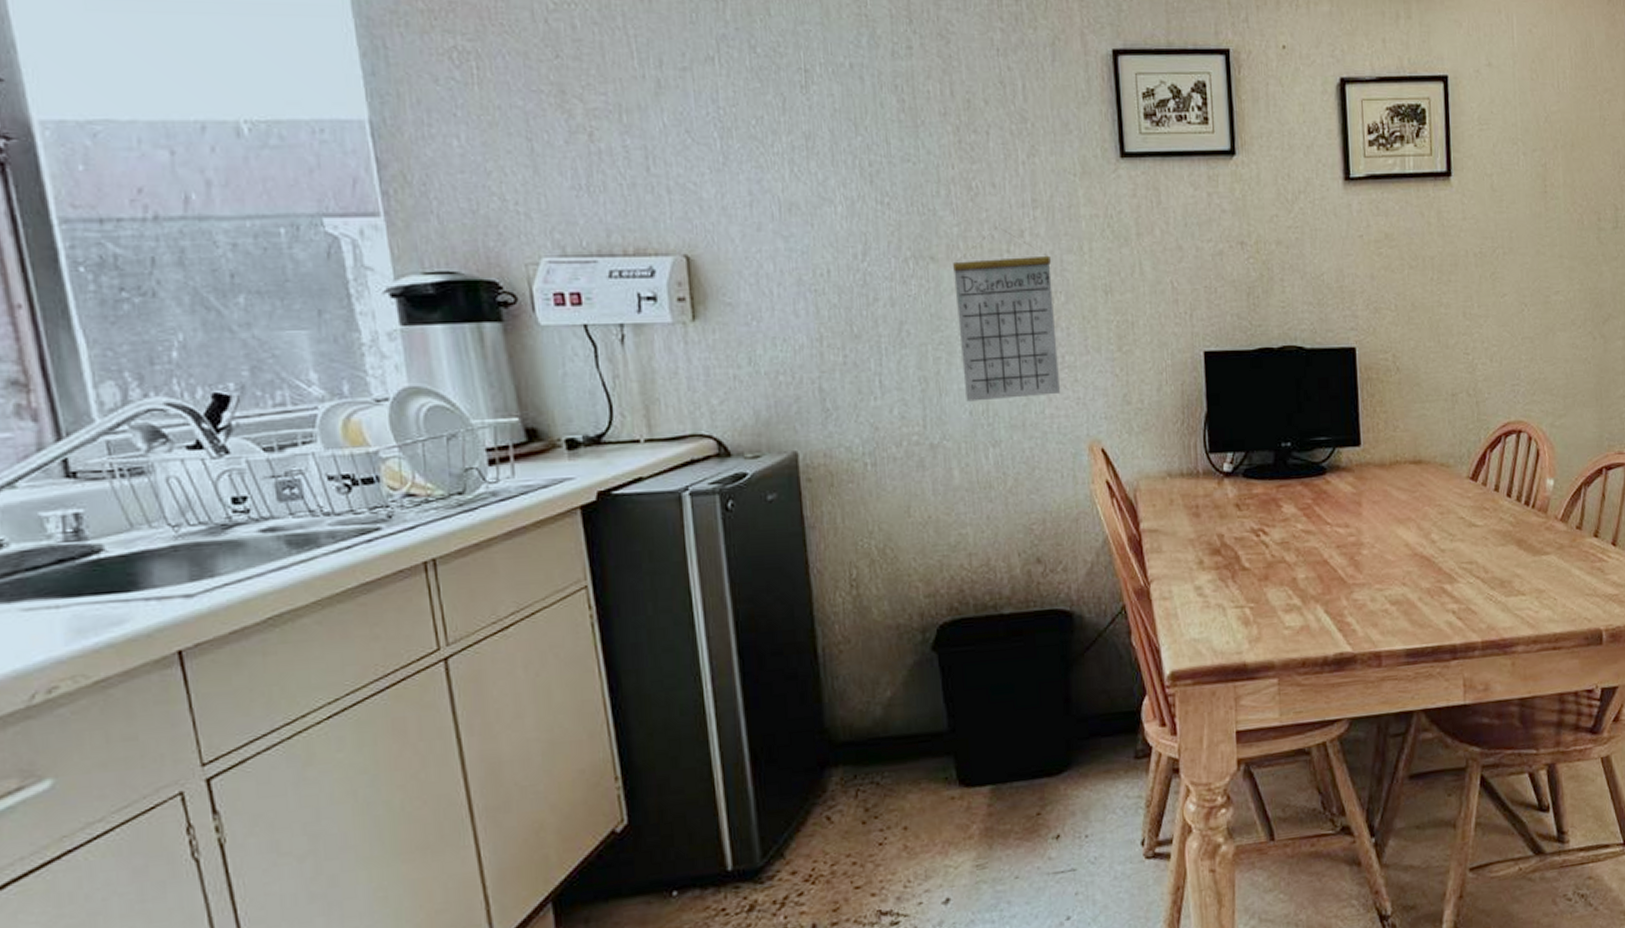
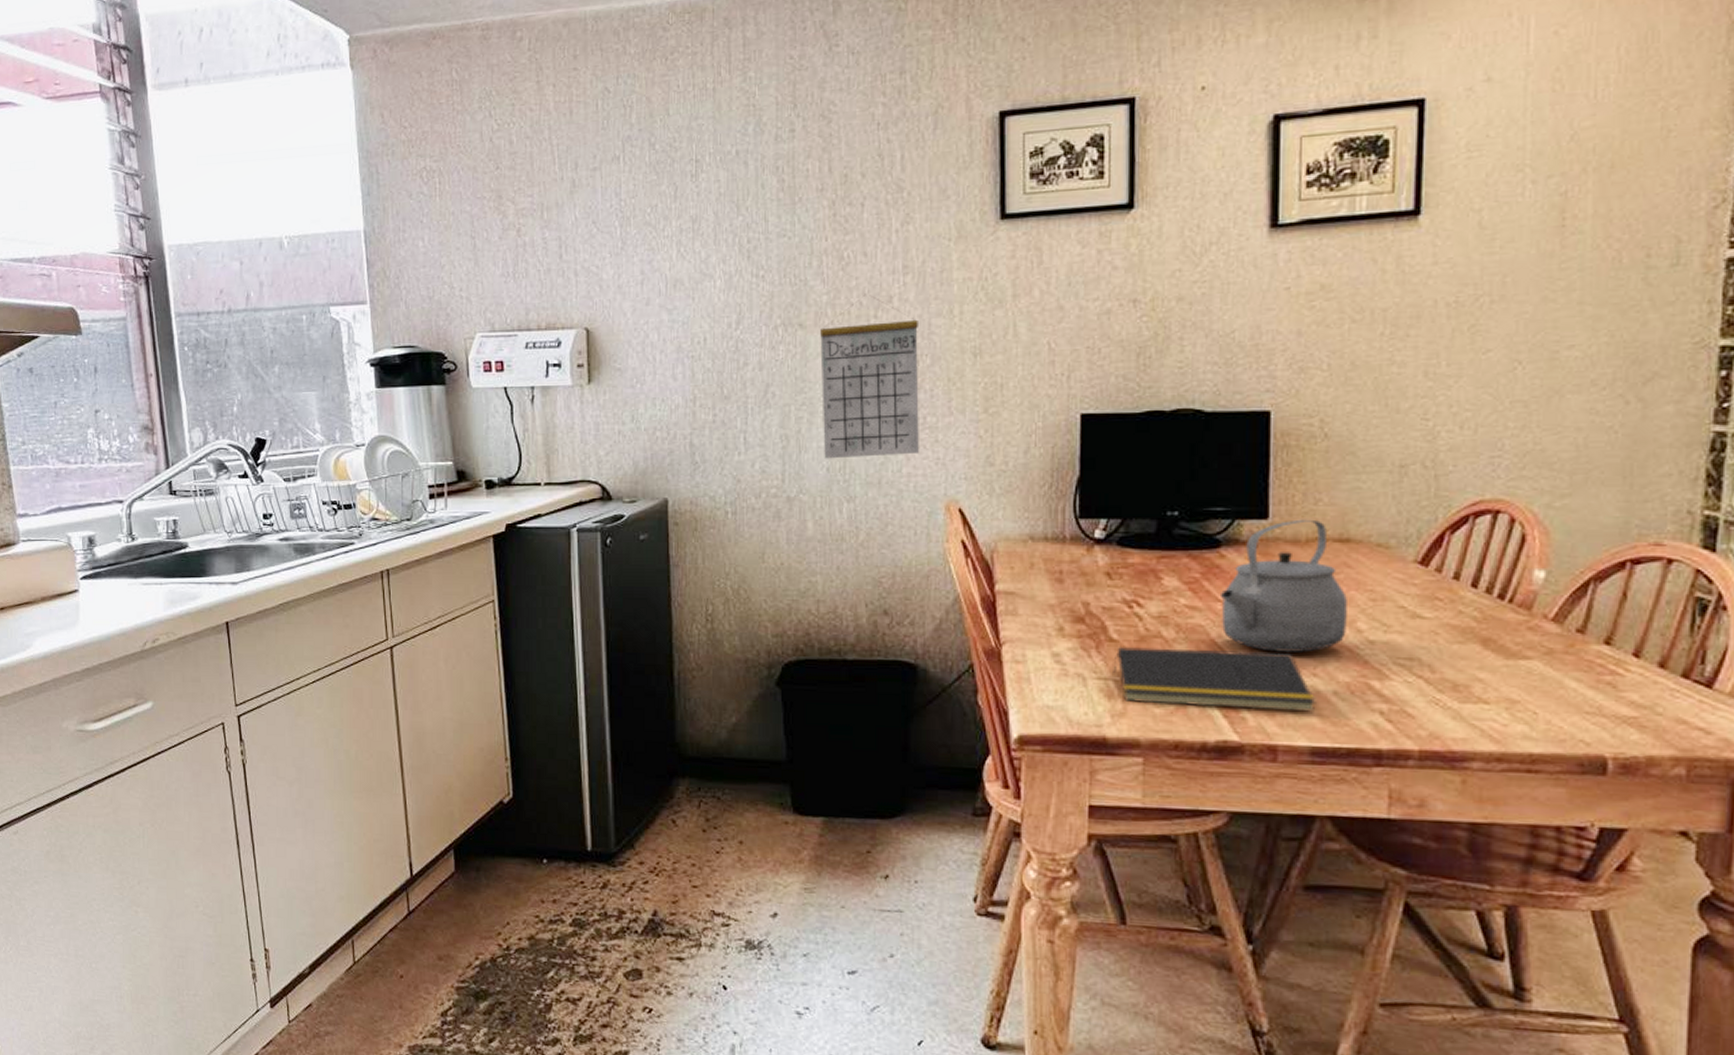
notepad: none [1247,567,1407,627] -> present [1113,646,1316,712]
tea kettle: none [1328,444,1424,567] -> present [1219,519,1347,652]

